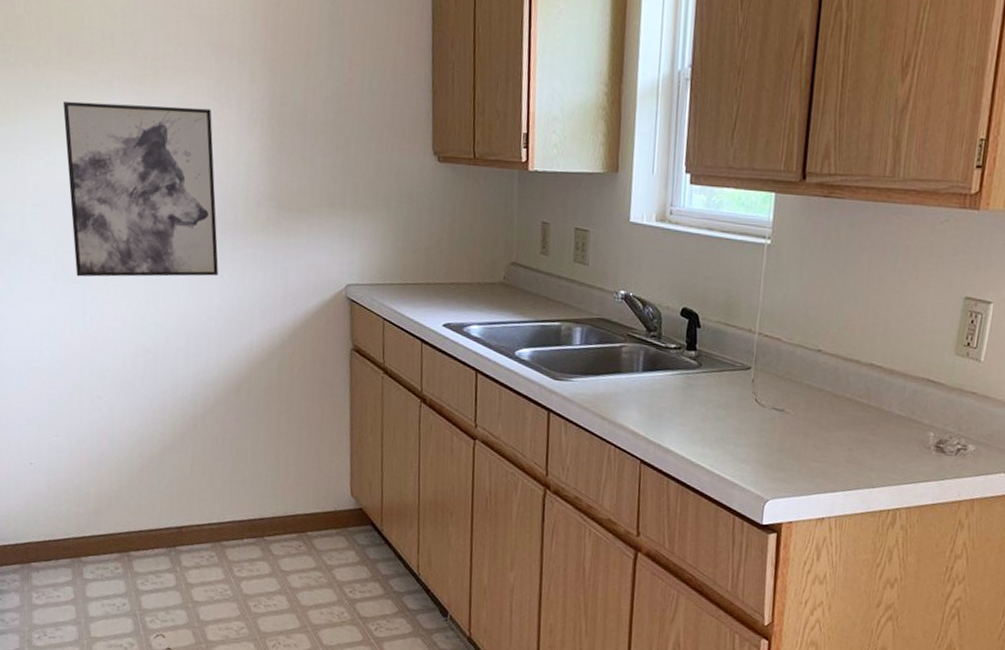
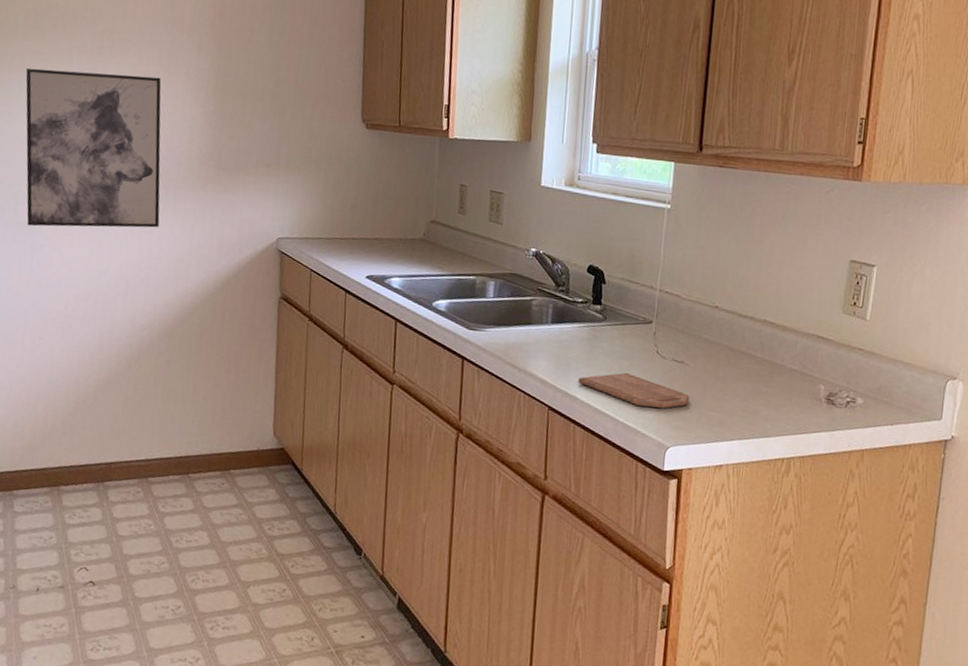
cutting board: none [671,422,790,460] -> present [578,372,690,409]

